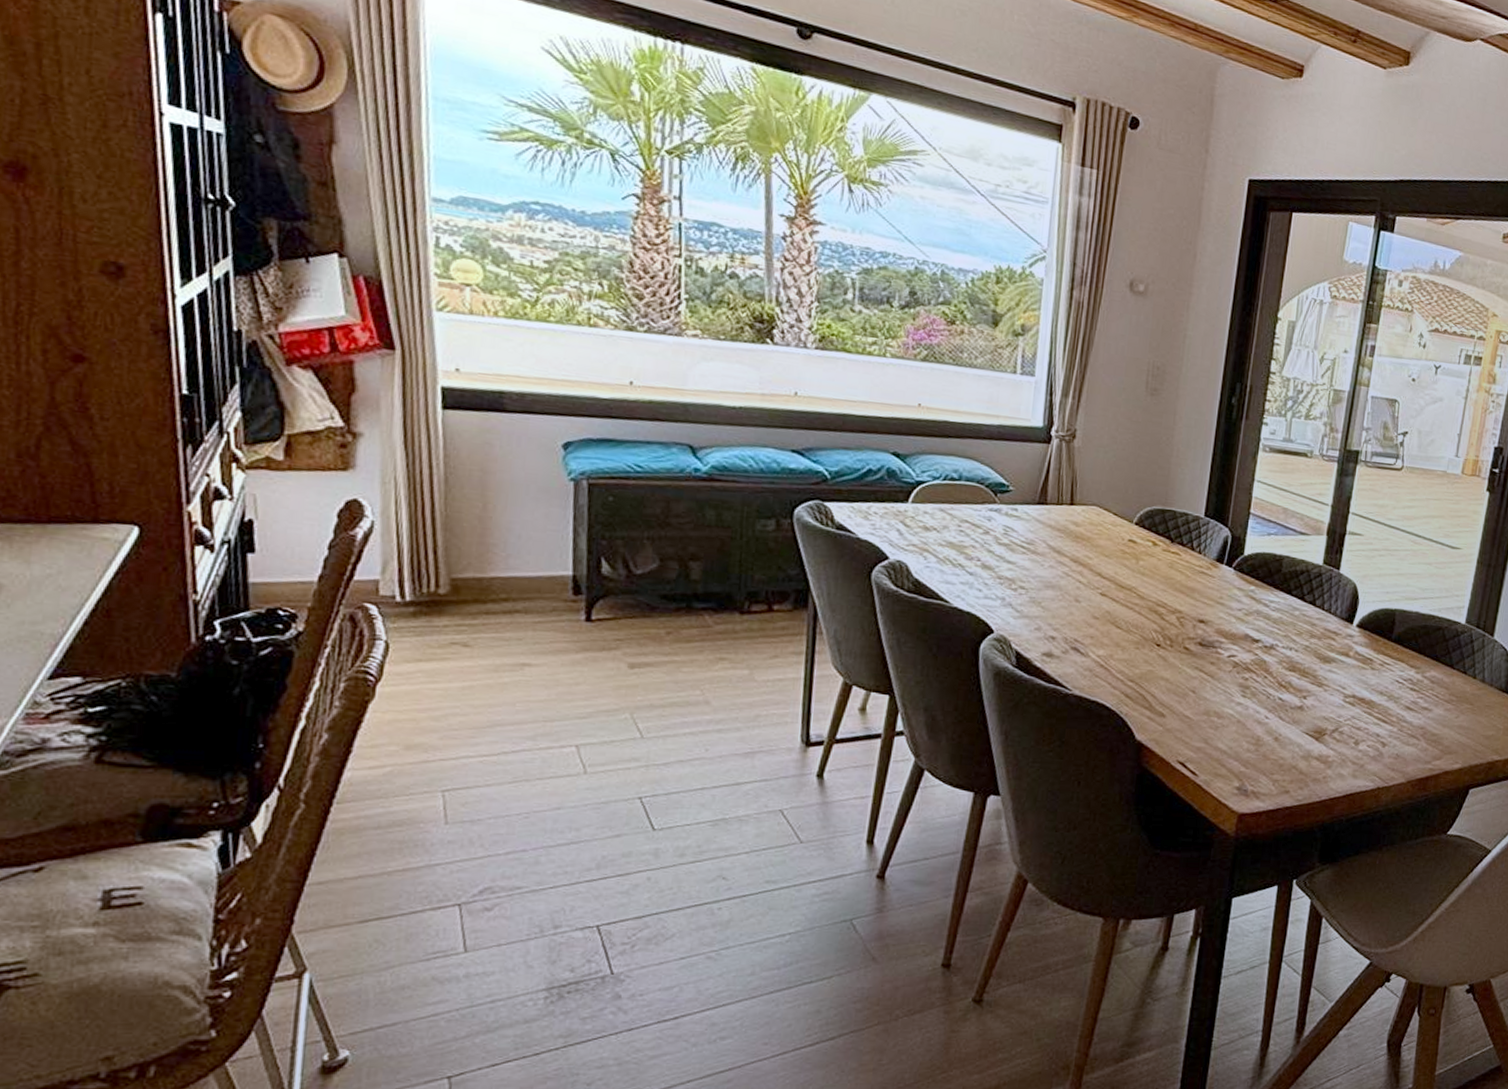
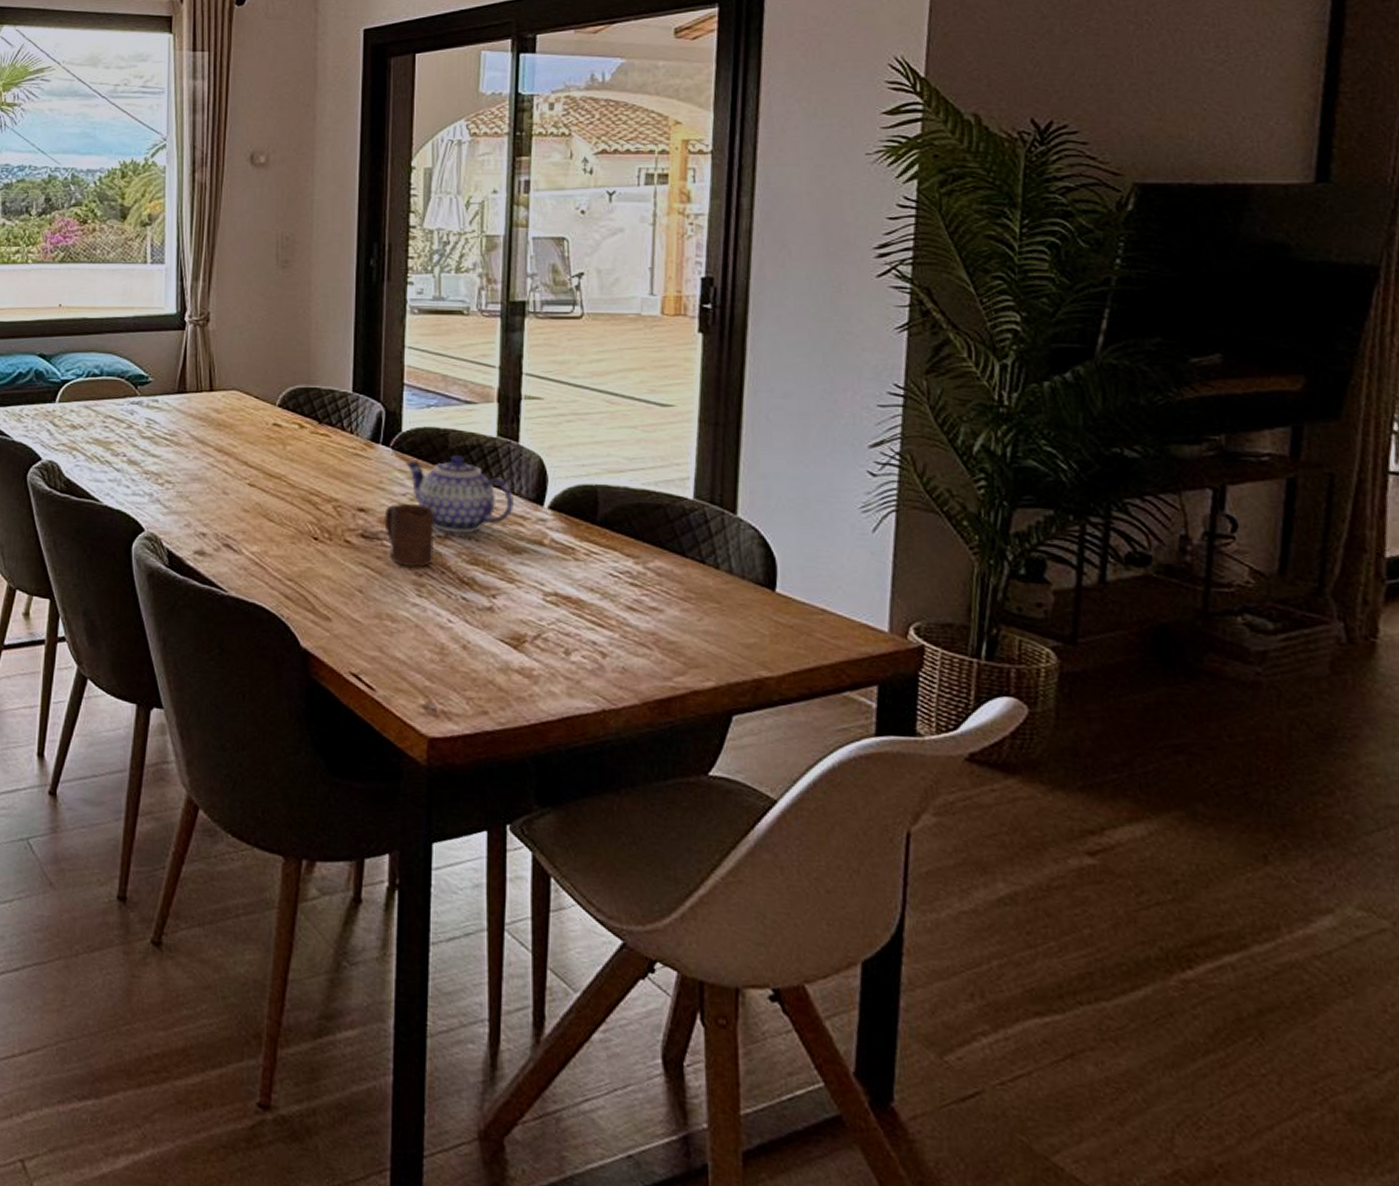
cup: none [1220,617,1264,672] -> present [384,503,435,567]
teapot: none [1243,578,1330,645] -> present [405,455,513,533]

